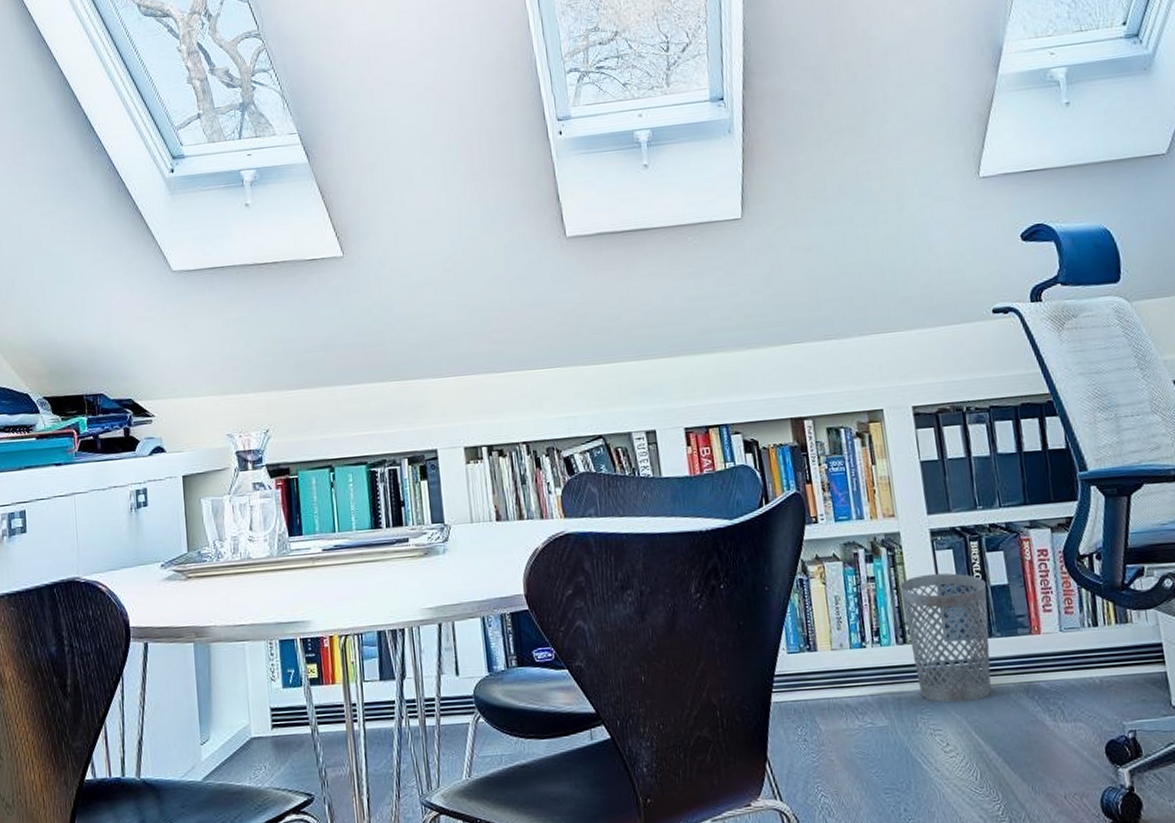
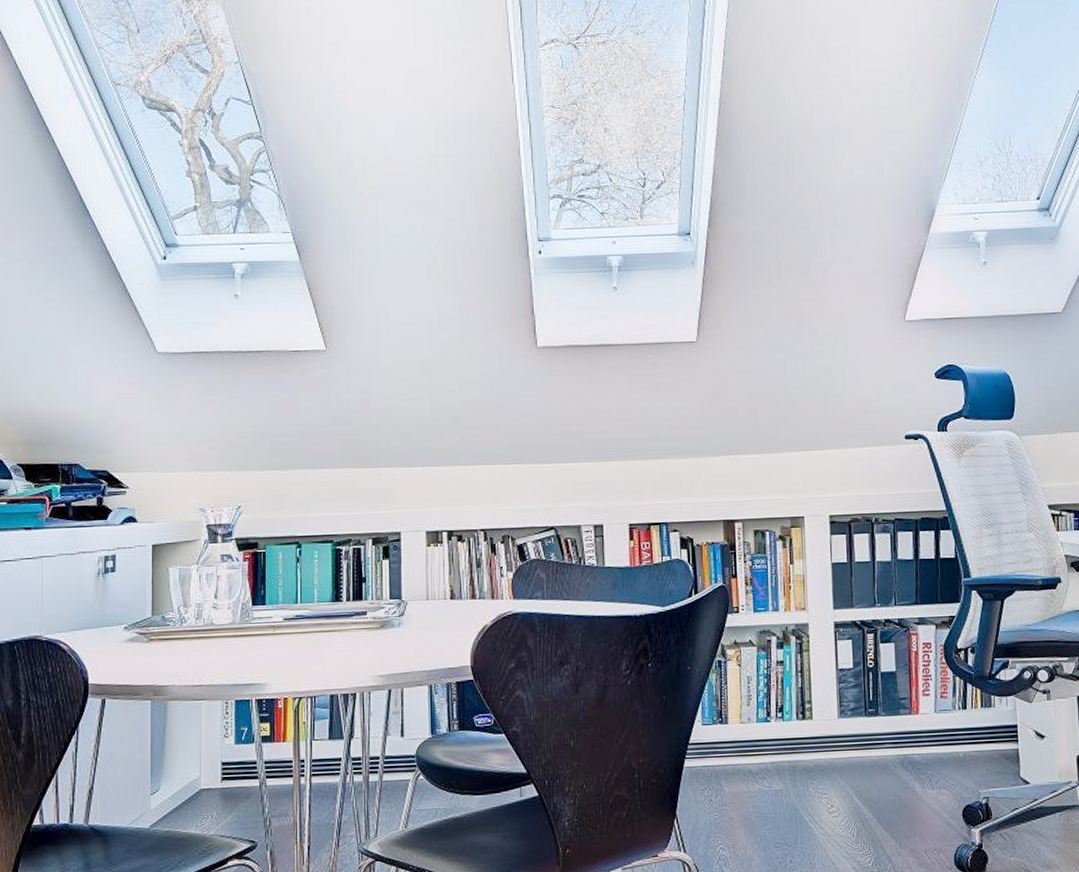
wastebasket: present [900,573,992,703] -> none [804,660,877,771]

